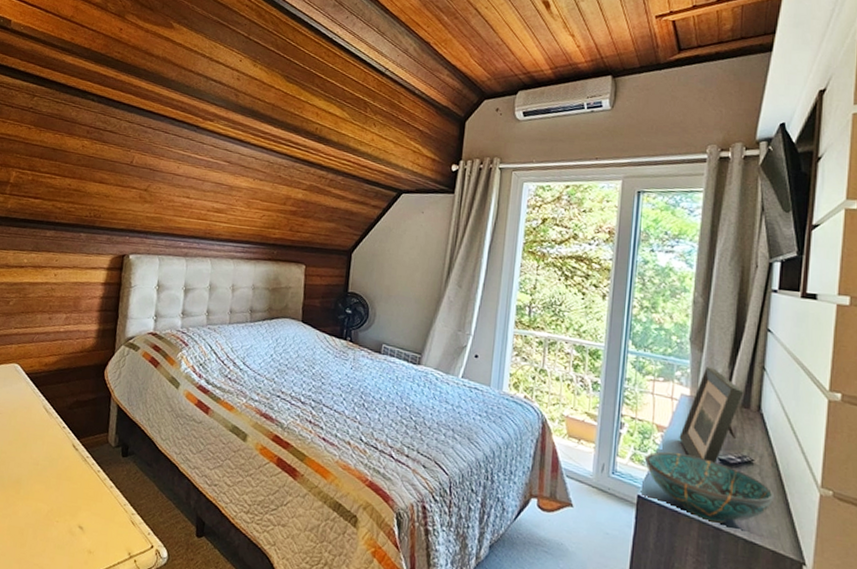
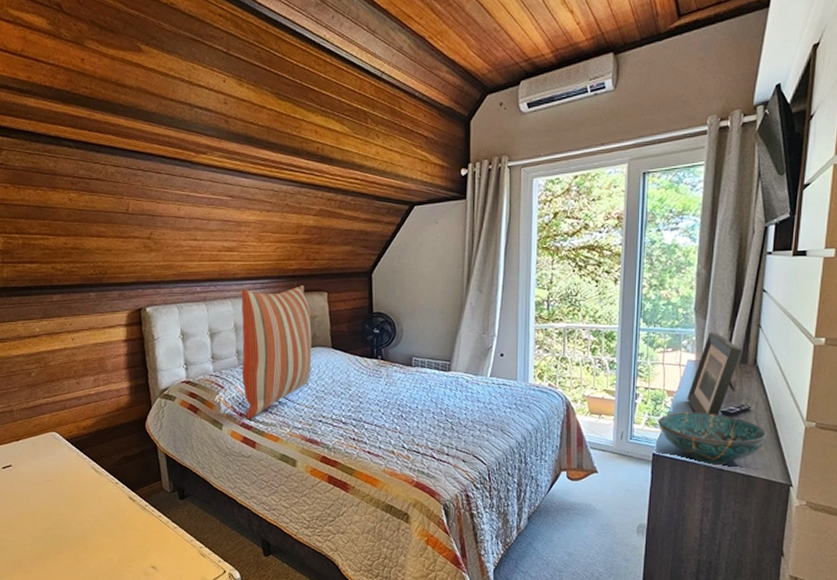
pillow: none [205,249,286,383] -> present [241,285,312,419]

